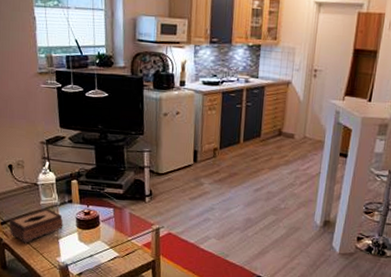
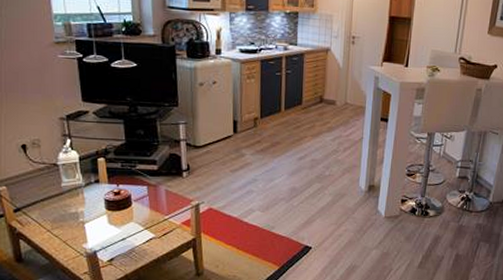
tissue box: present [9,208,63,243] -> none [24,191,90,231]

